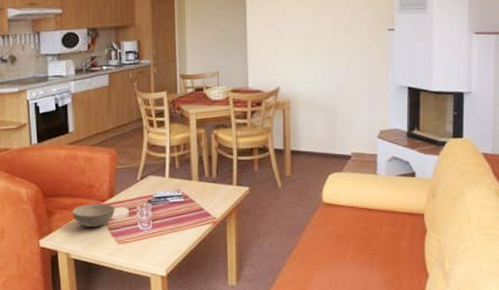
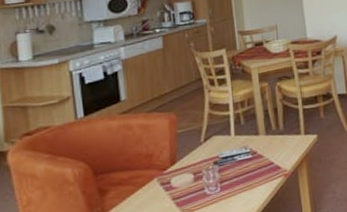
bowl: present [71,204,116,227] -> none [128,172,179,201]

